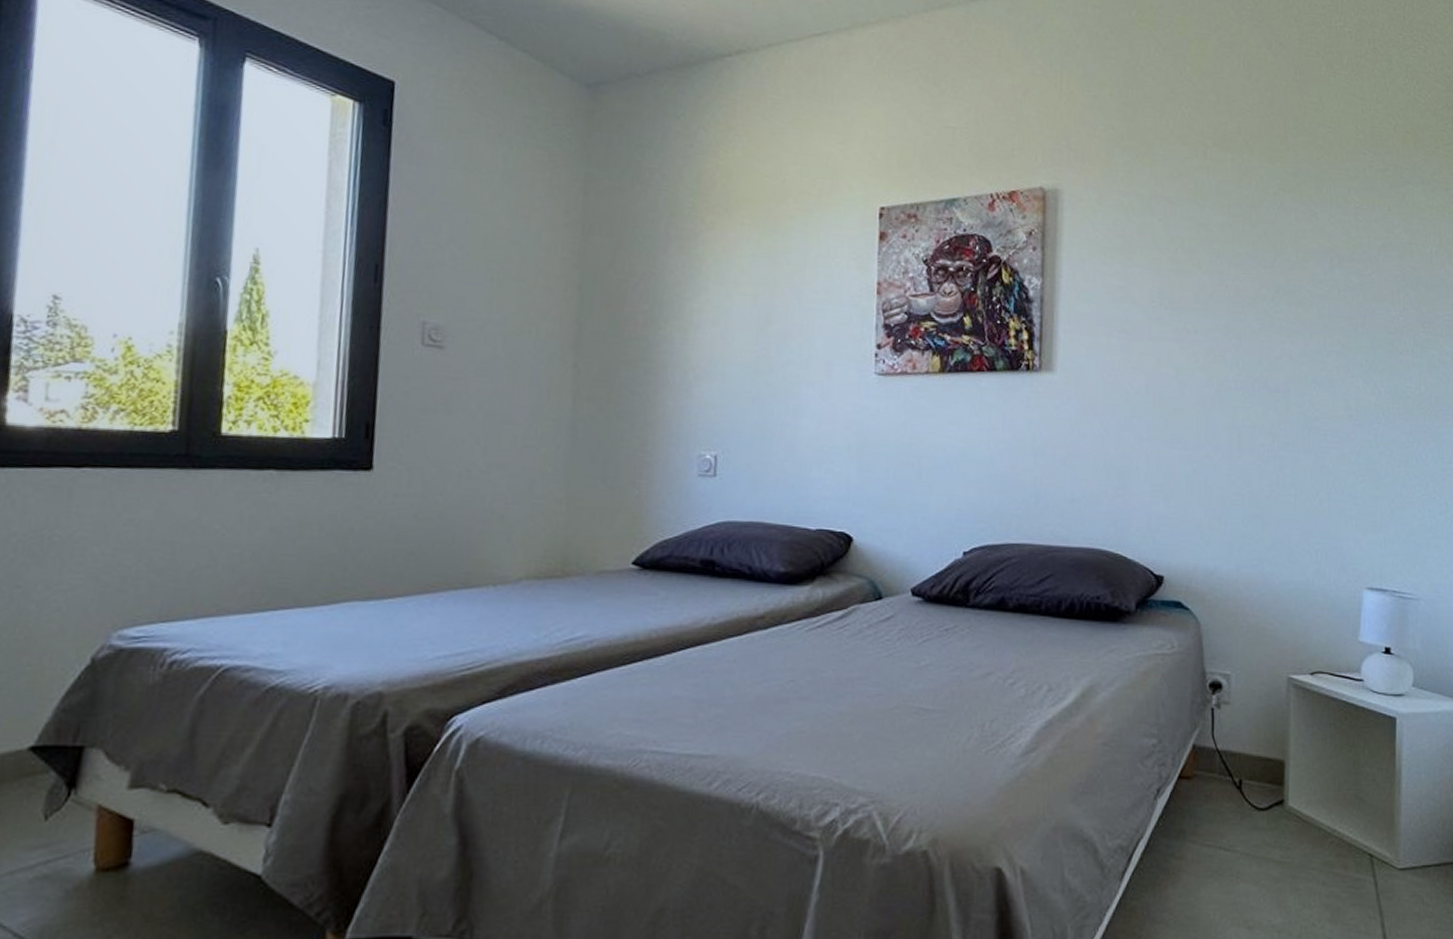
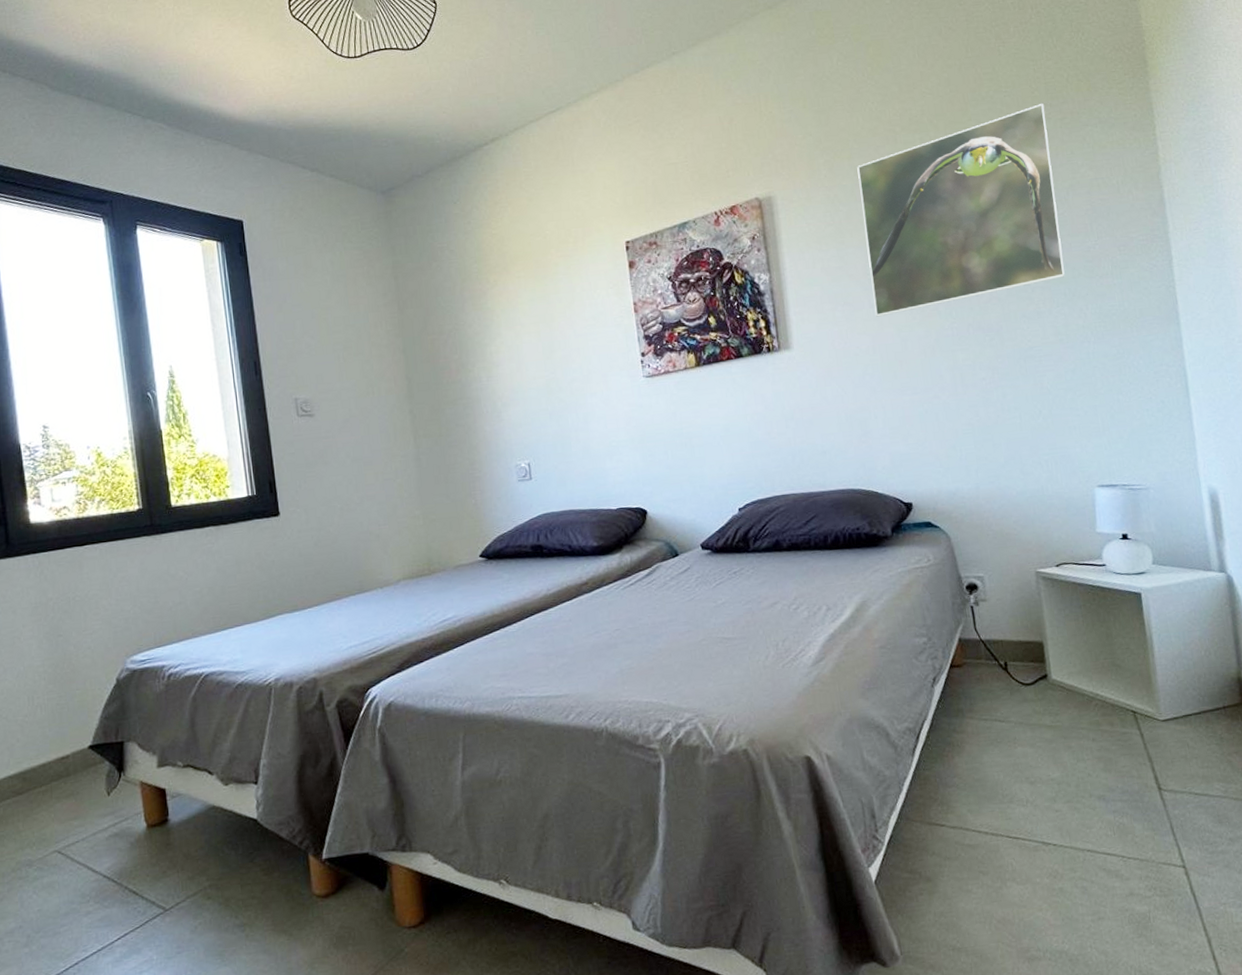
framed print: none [1154,148,1368,353] -> present [857,104,1065,317]

